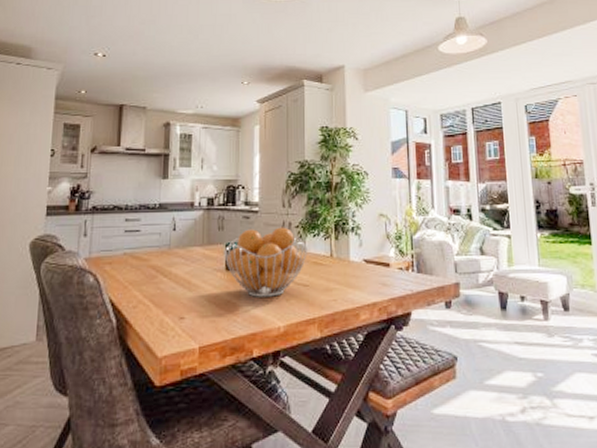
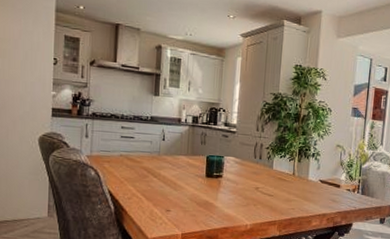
fruit basket: present [224,227,309,297] -> none [205,146,276,202]

